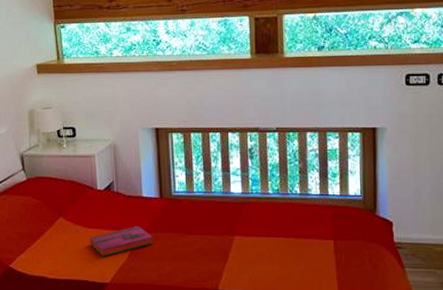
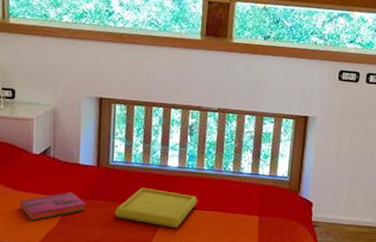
serving tray: none [182,217,266,258] -> present [115,187,198,229]

